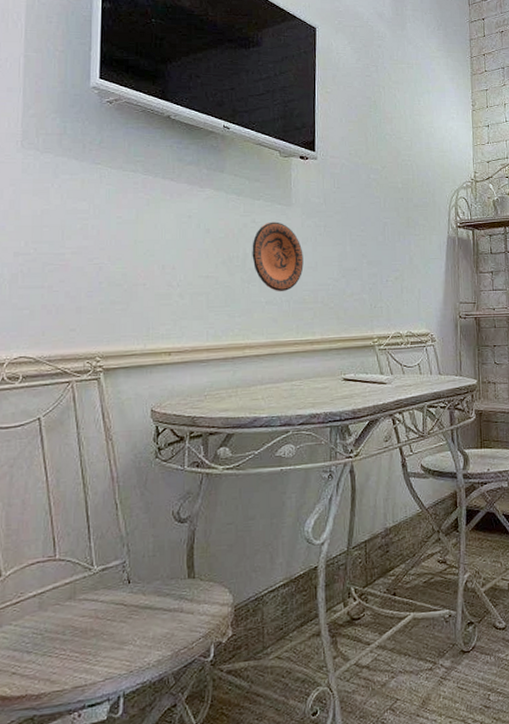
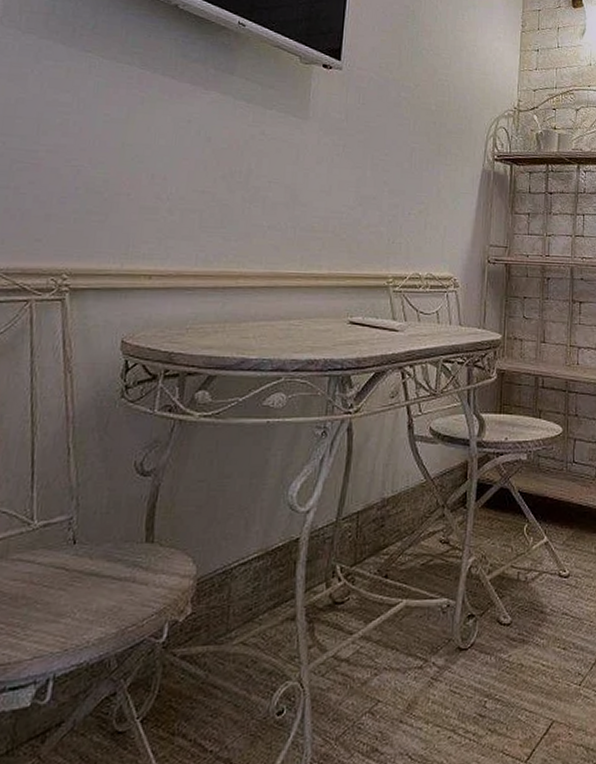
decorative plate: present [252,222,304,292] -> none [257,135,317,217]

